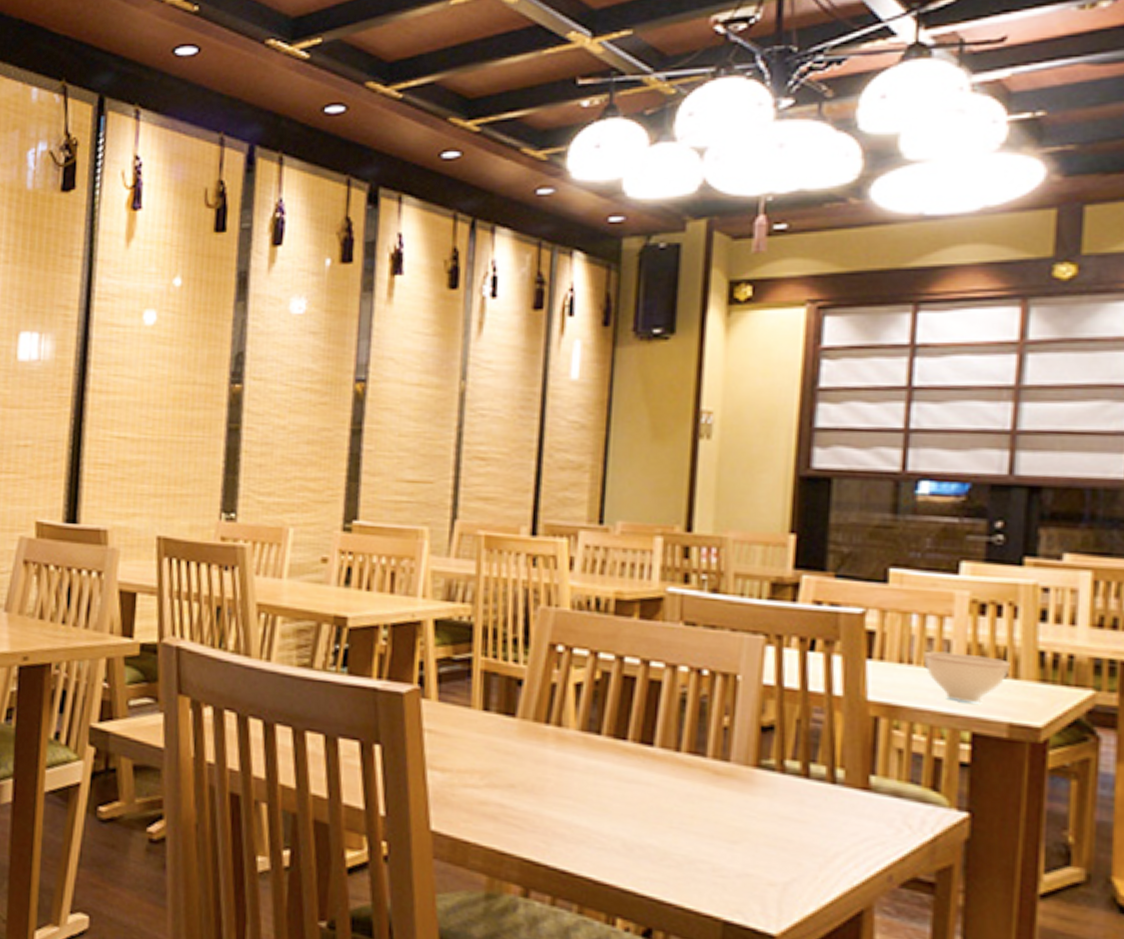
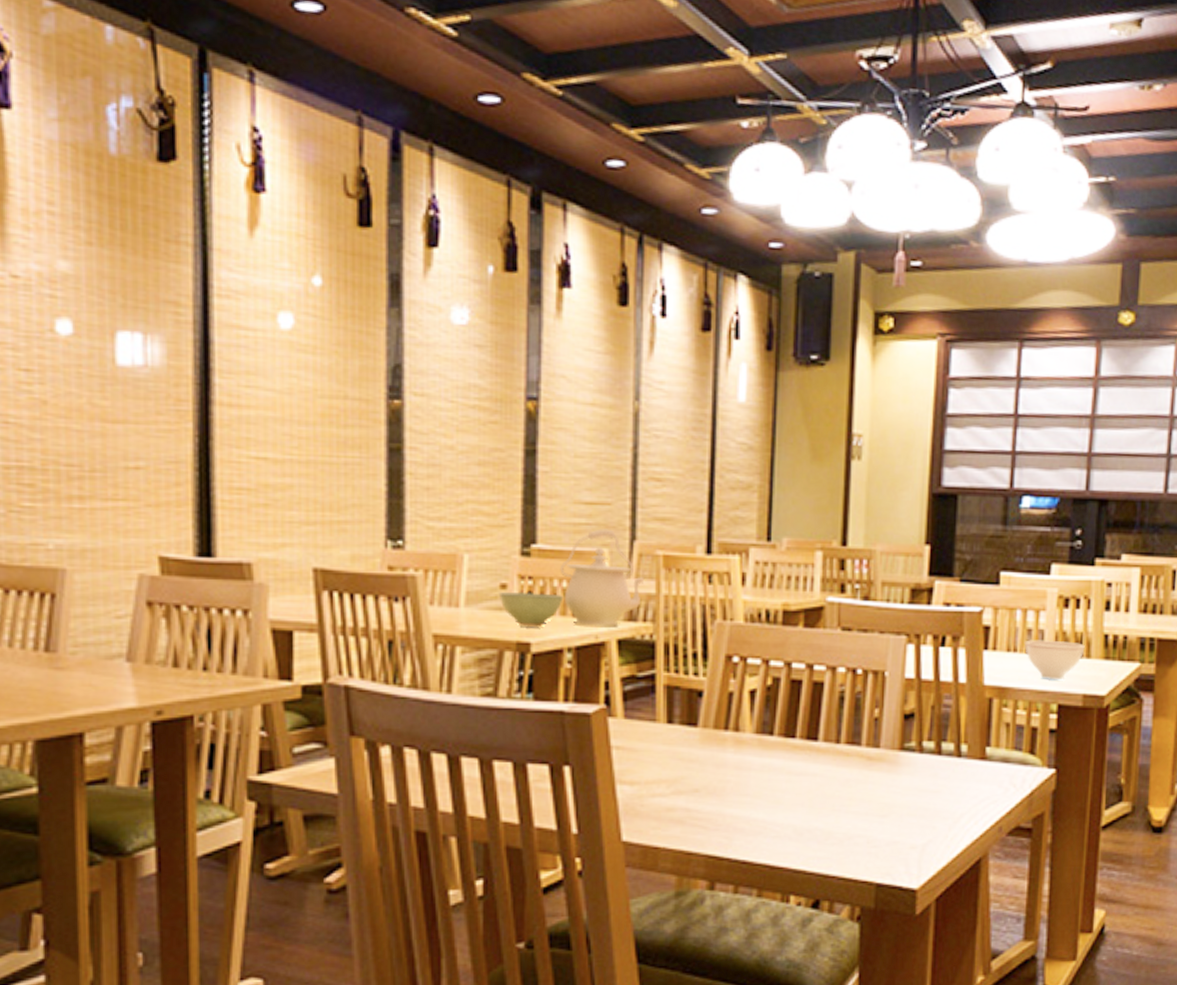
bowl: none [319,566,382,602] -> present [498,592,564,627]
teapot: none [379,507,465,607] -> present [560,529,645,628]

